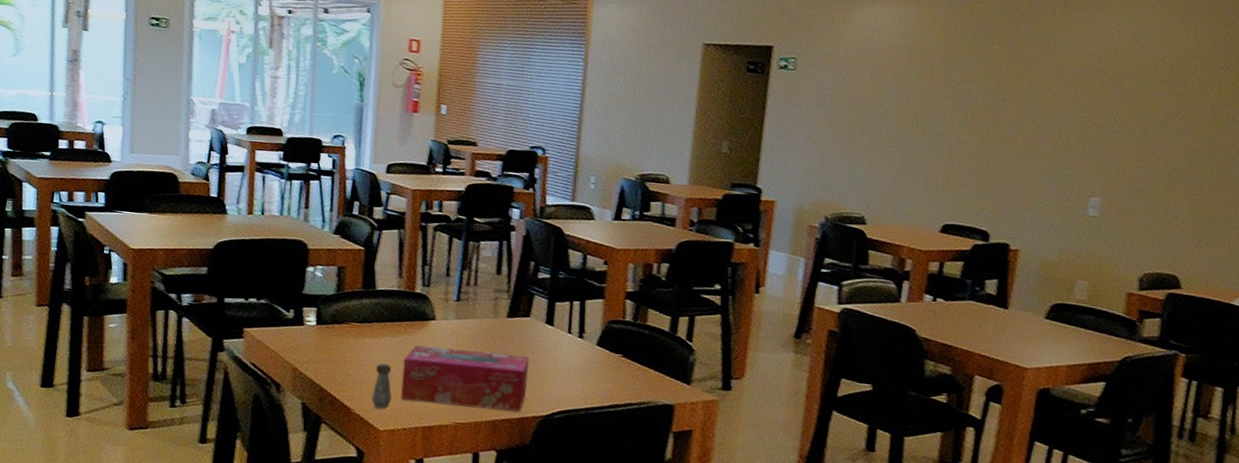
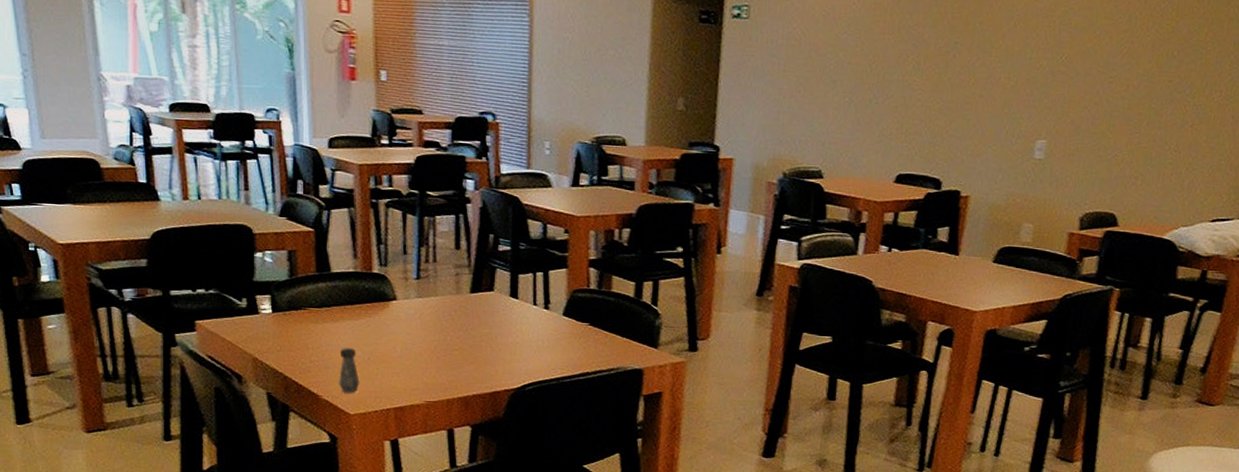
tissue box: present [400,345,530,412] -> none [368,326,497,386]

